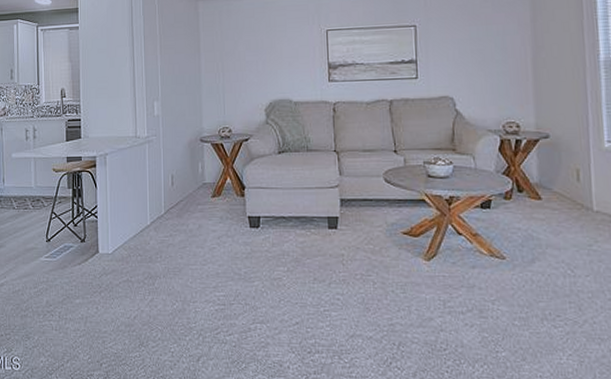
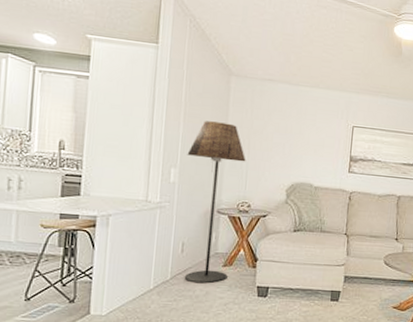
floor lamp: none [166,49,222,216] -> present [185,121,246,284]

